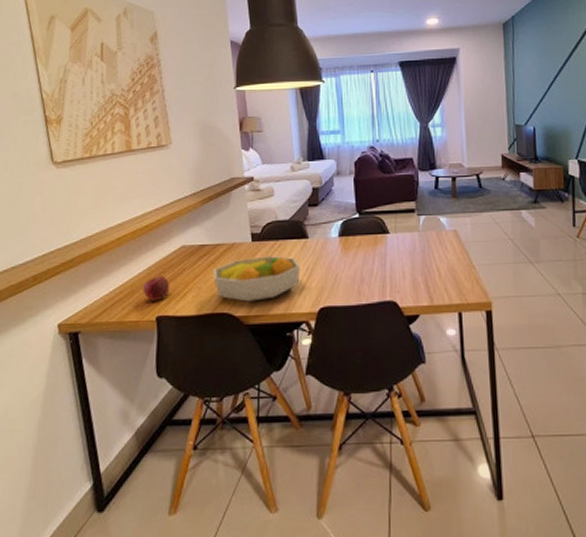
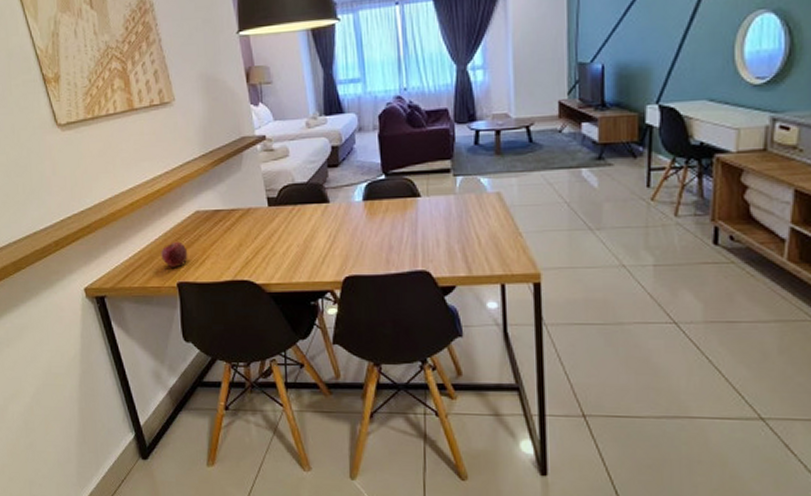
fruit bowl: present [213,256,300,302] -> none [230,222,322,269]

